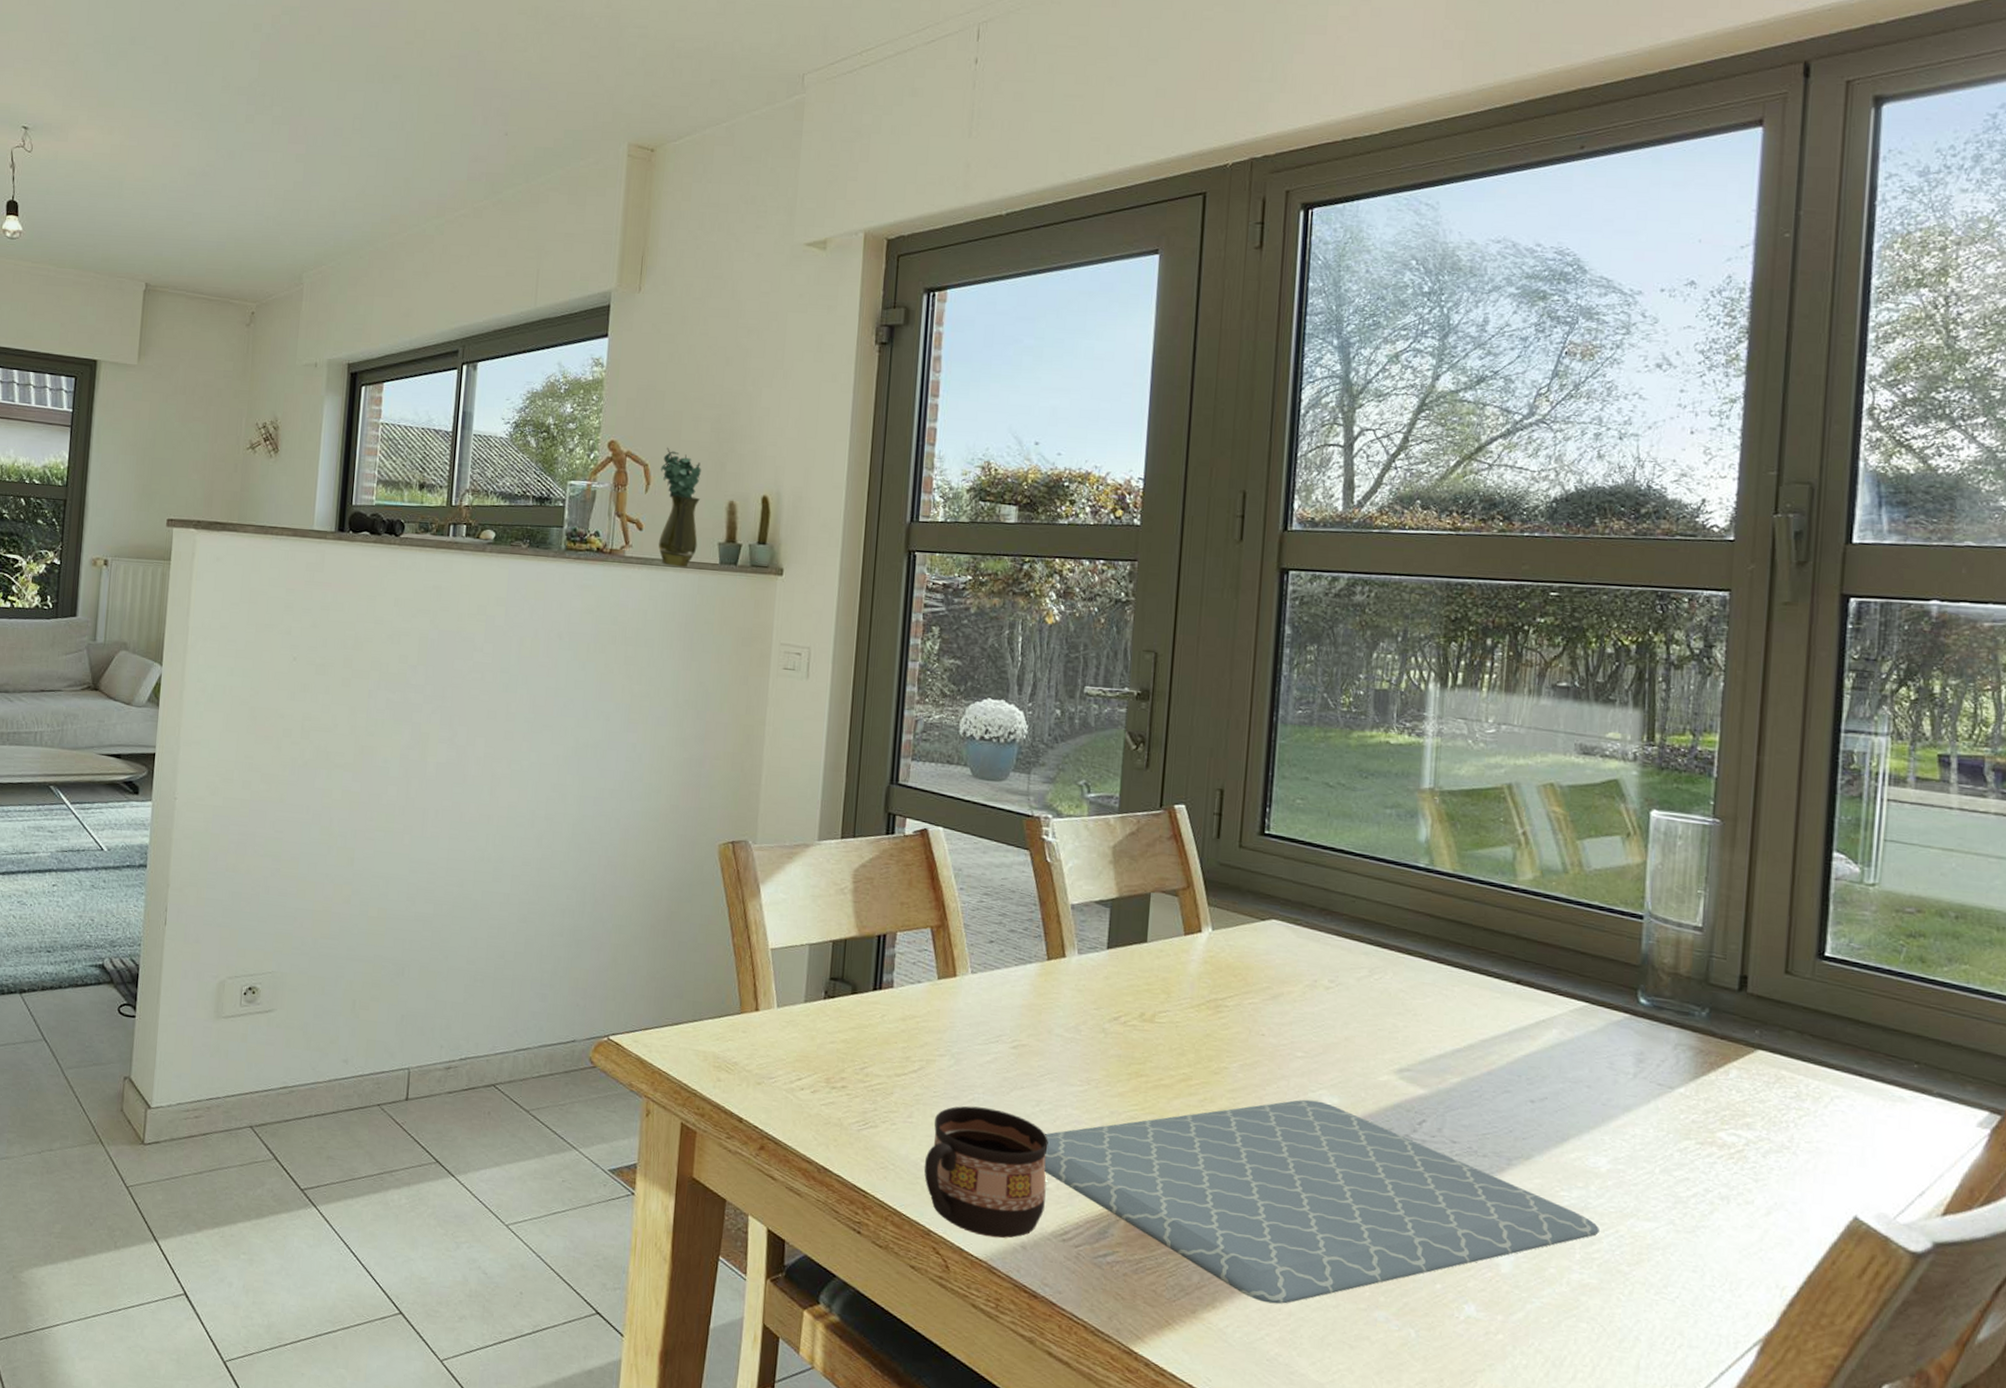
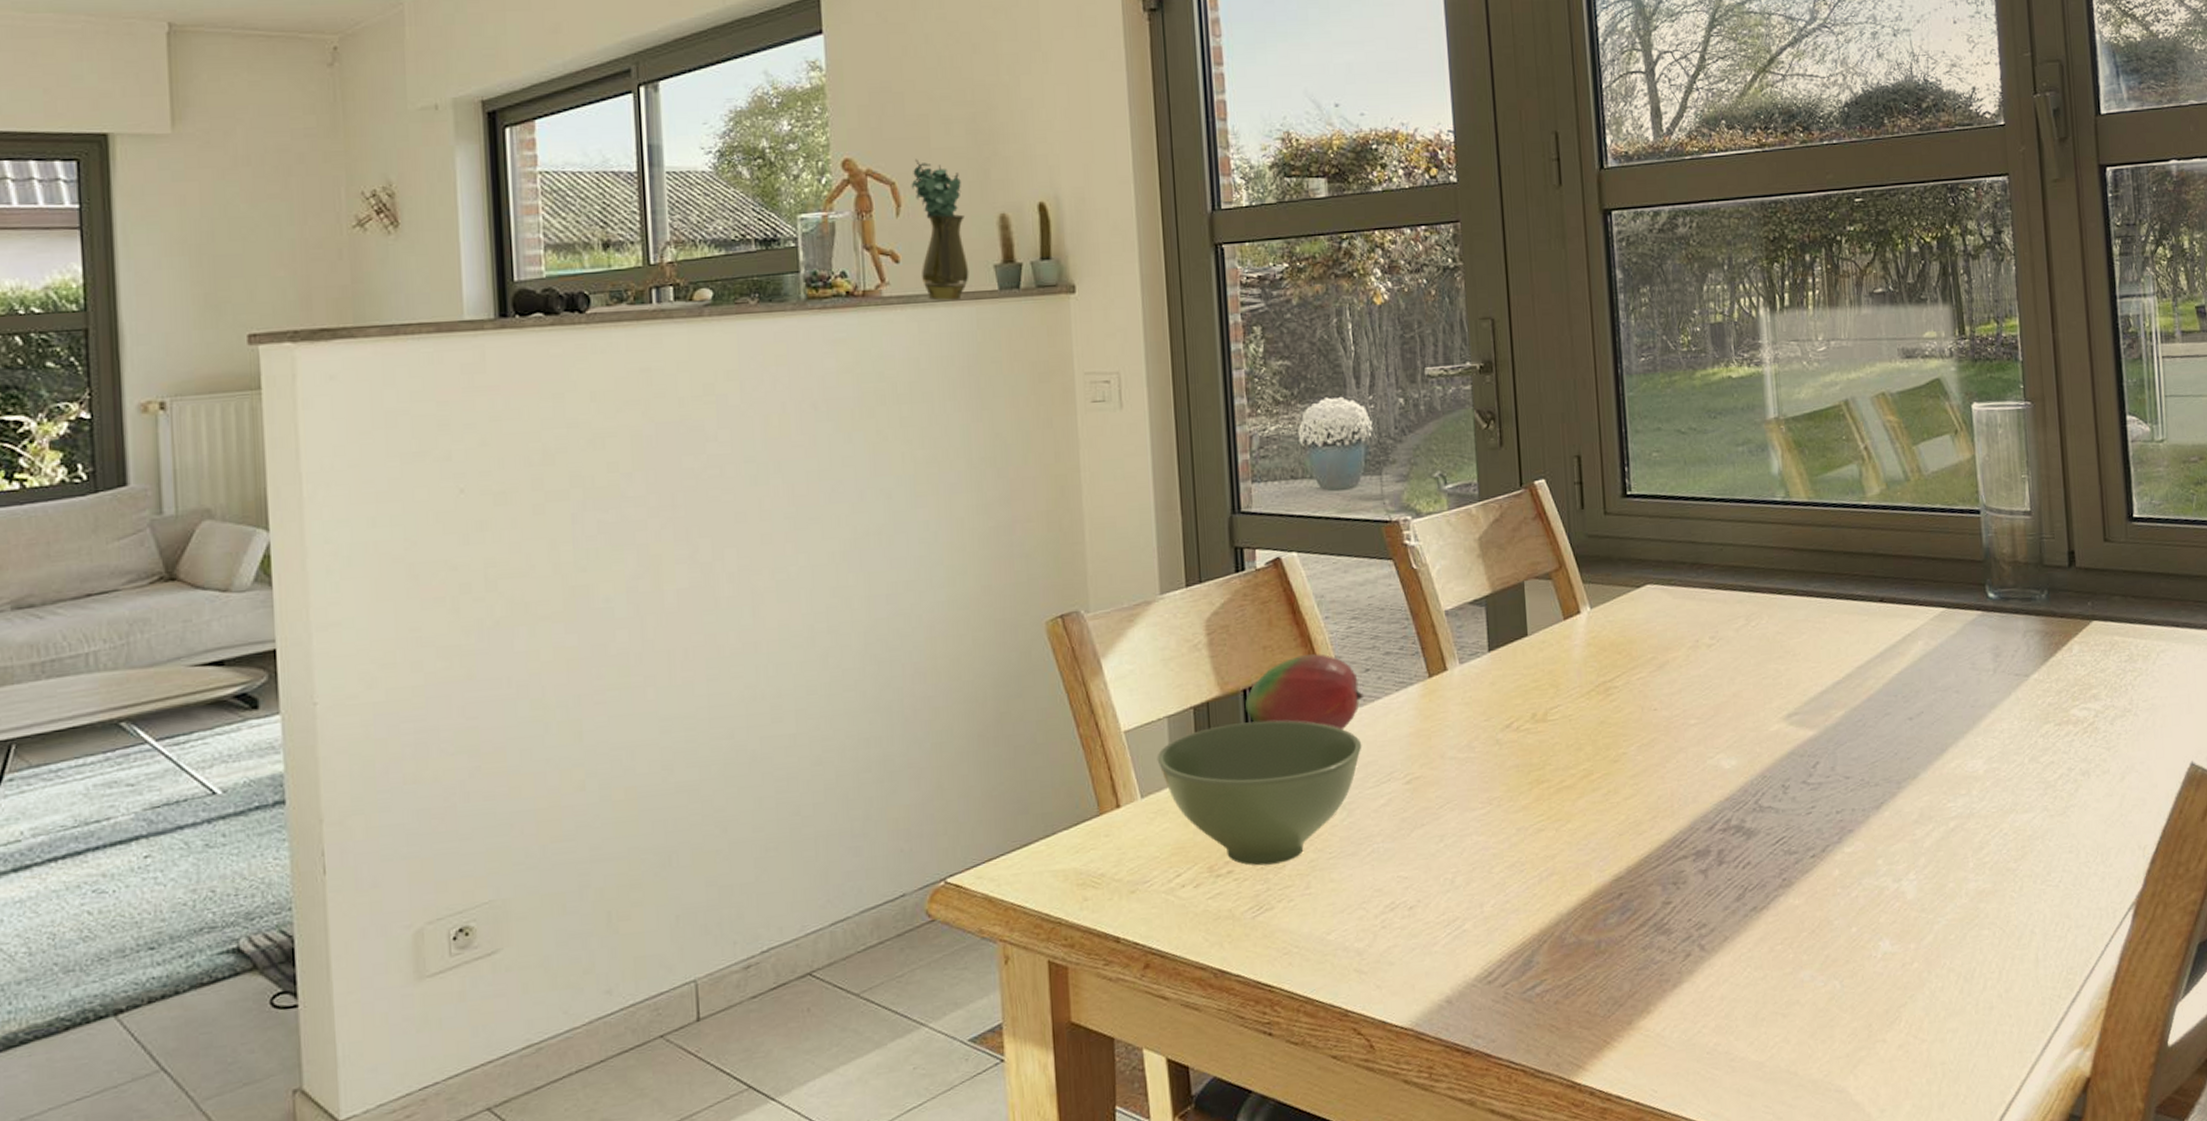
bowl: none [795,961,977,1090] -> present [1157,720,1362,866]
fruit: none [878,917,985,988] -> present [1245,654,1363,730]
cup: present [923,1106,1049,1238] -> none [1330,856,1465,1001]
placemat: present [1043,1099,1599,1304] -> none [1454,766,1986,993]

